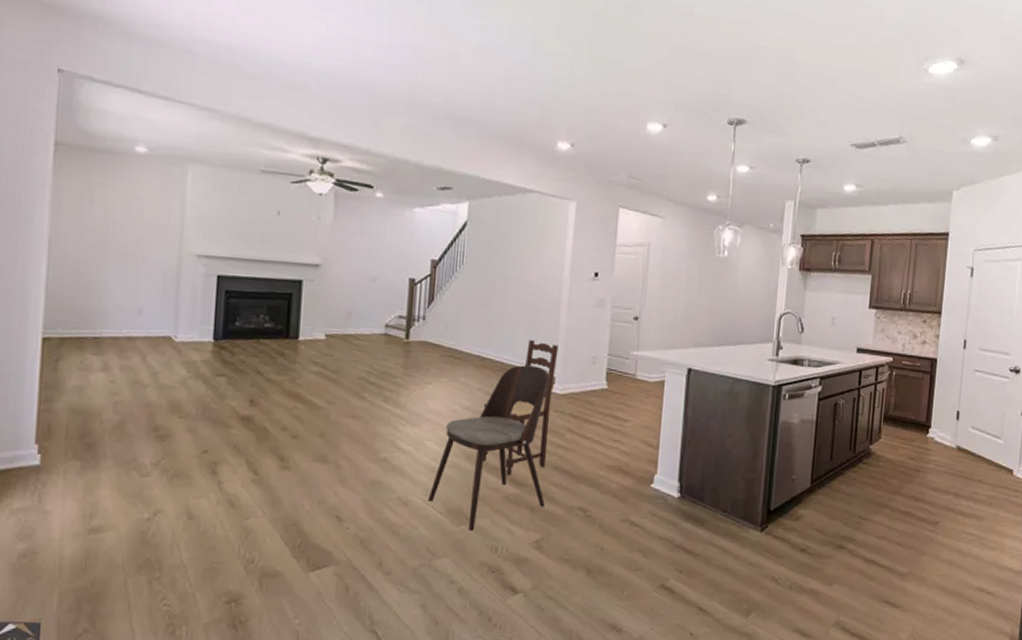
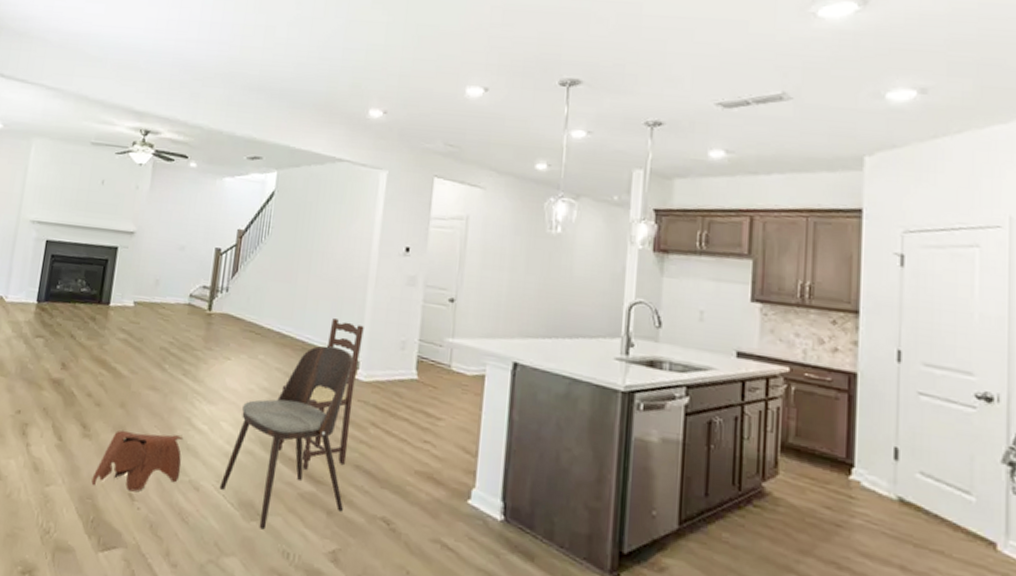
toy elephant: none [295,458,389,514] -> present [91,430,184,492]

